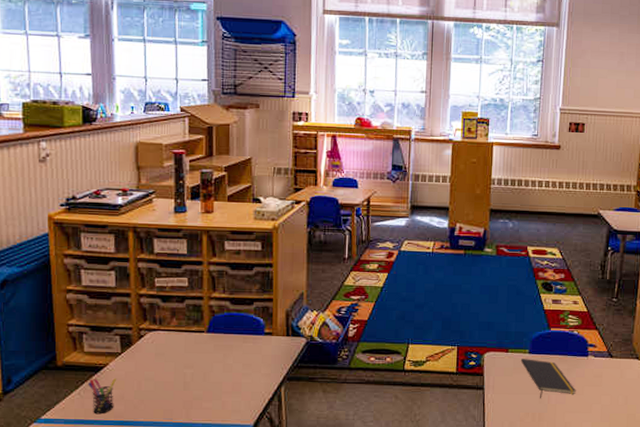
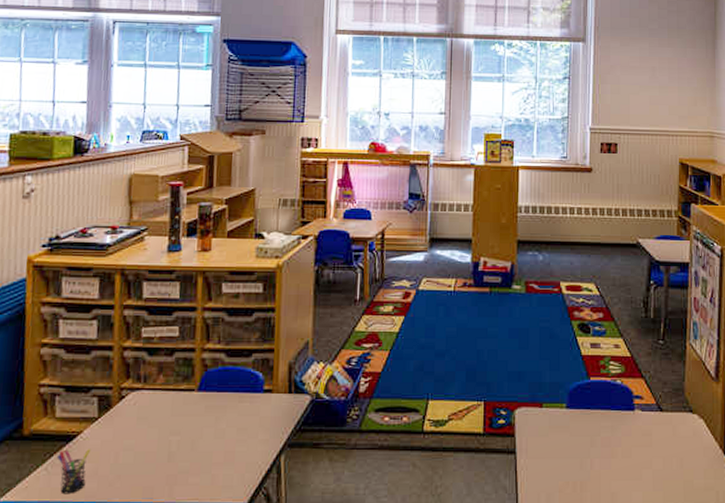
notepad: present [520,359,576,398] -> none [557,415,623,463]

